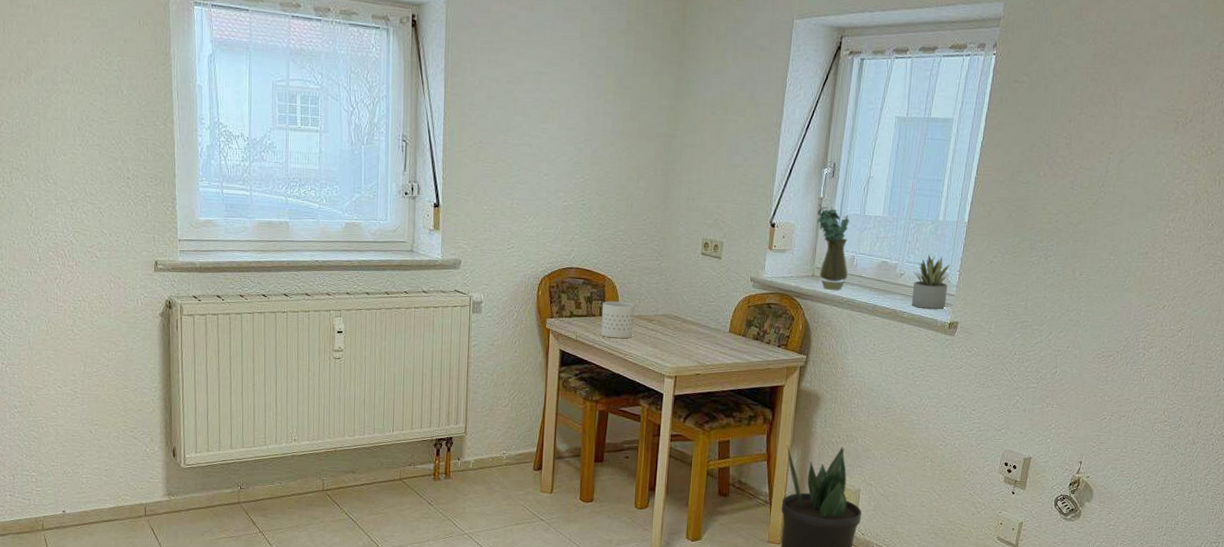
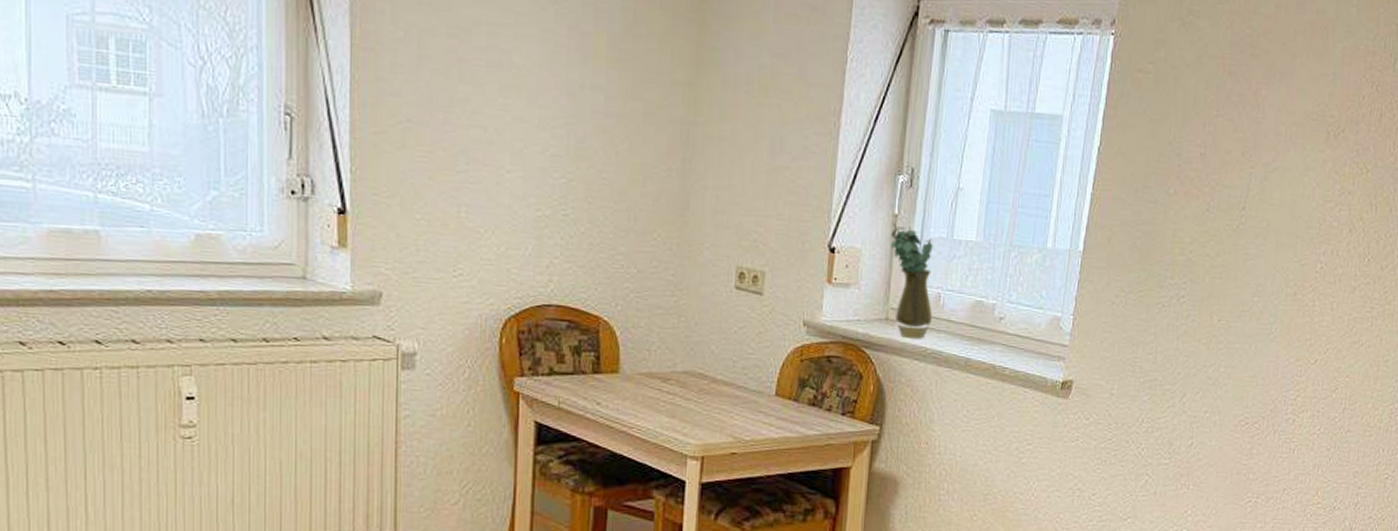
mug: present [600,301,635,339] -> none [594,352,643,406]
succulent plant: present [911,254,951,309] -> none [1014,292,1062,364]

